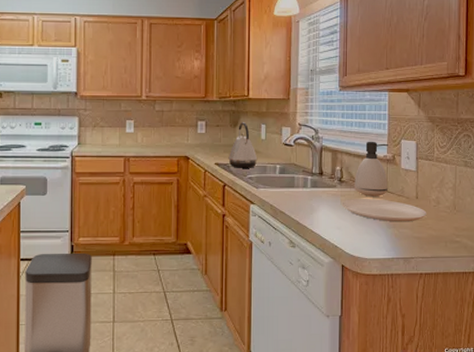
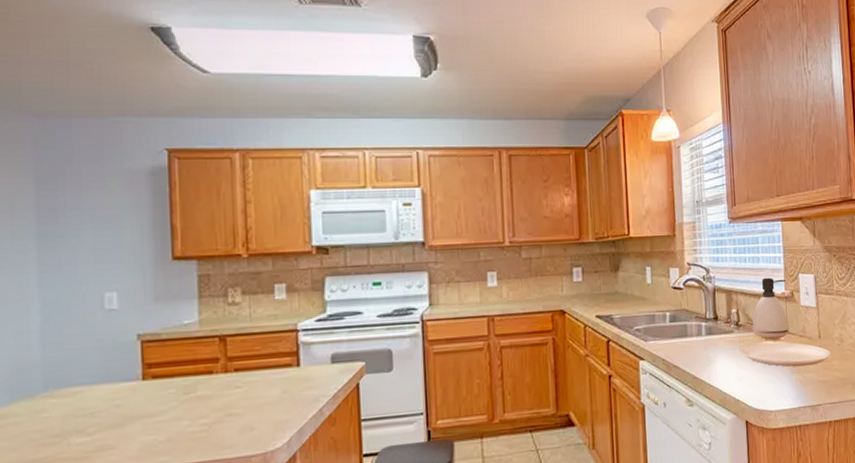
kettle: present [228,121,258,168] -> none [610,264,645,320]

